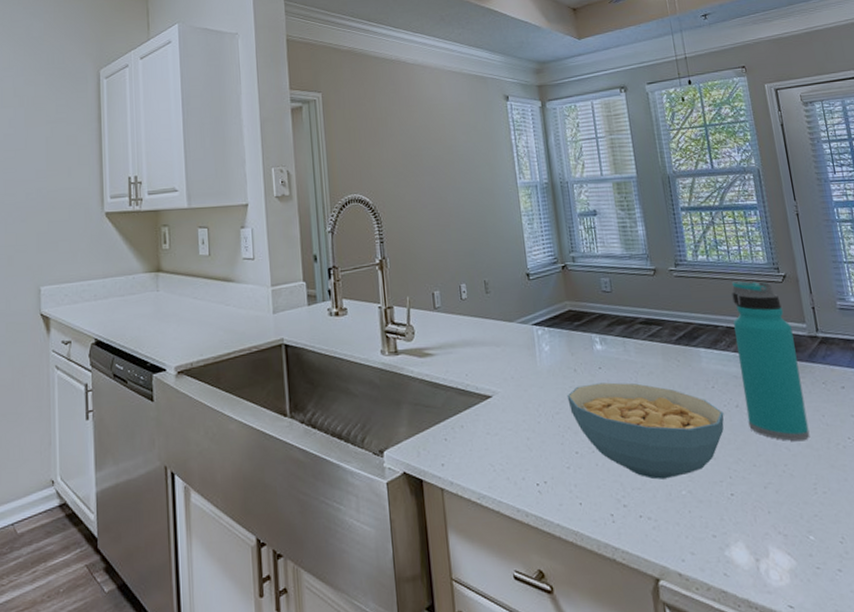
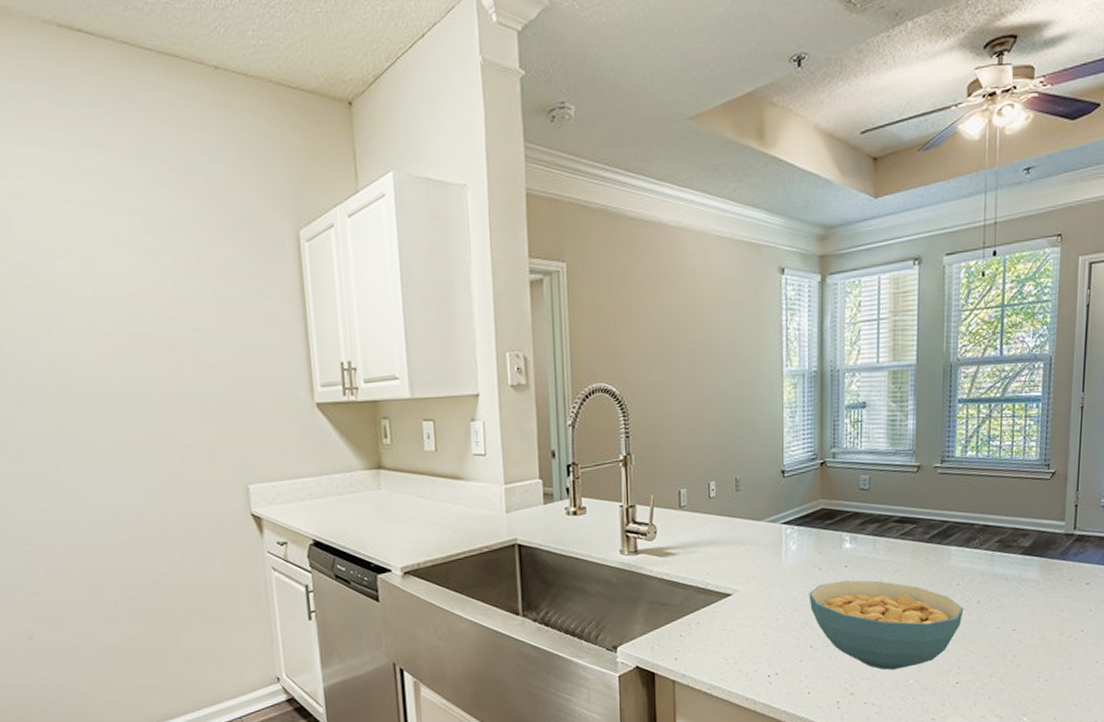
water bottle: present [731,281,810,442] -> none [986,478,1050,634]

